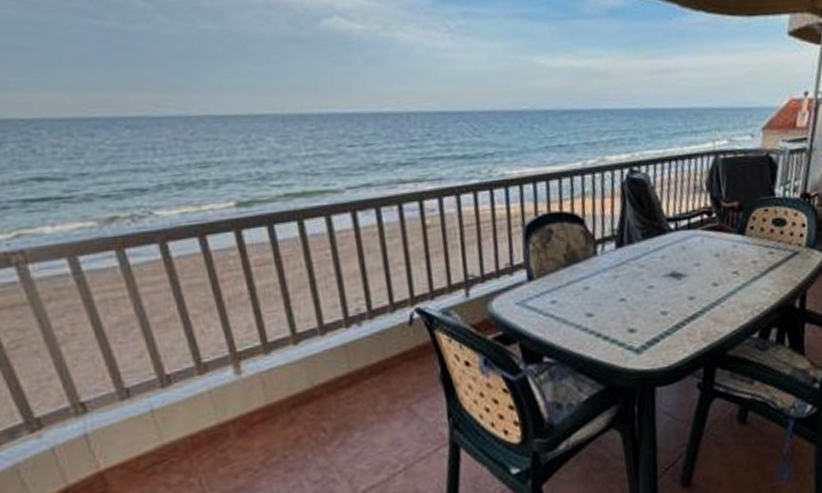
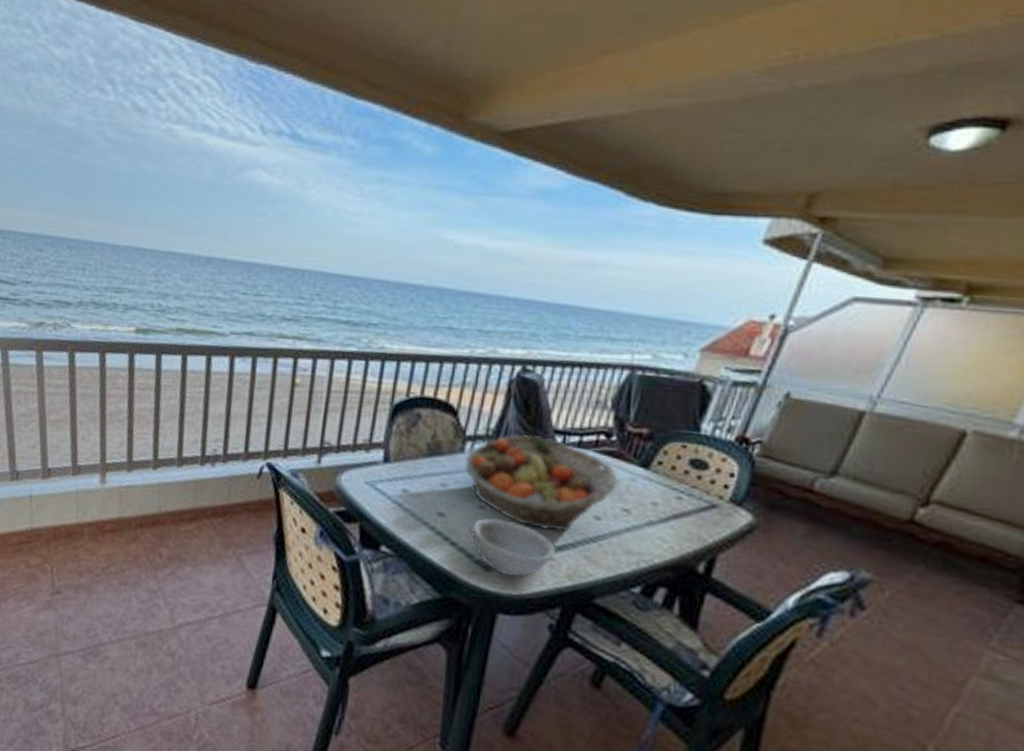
fruit basket: none [599,226,725,306] -> present [464,434,619,532]
bowl: none [615,304,691,353] -> present [468,517,556,577]

